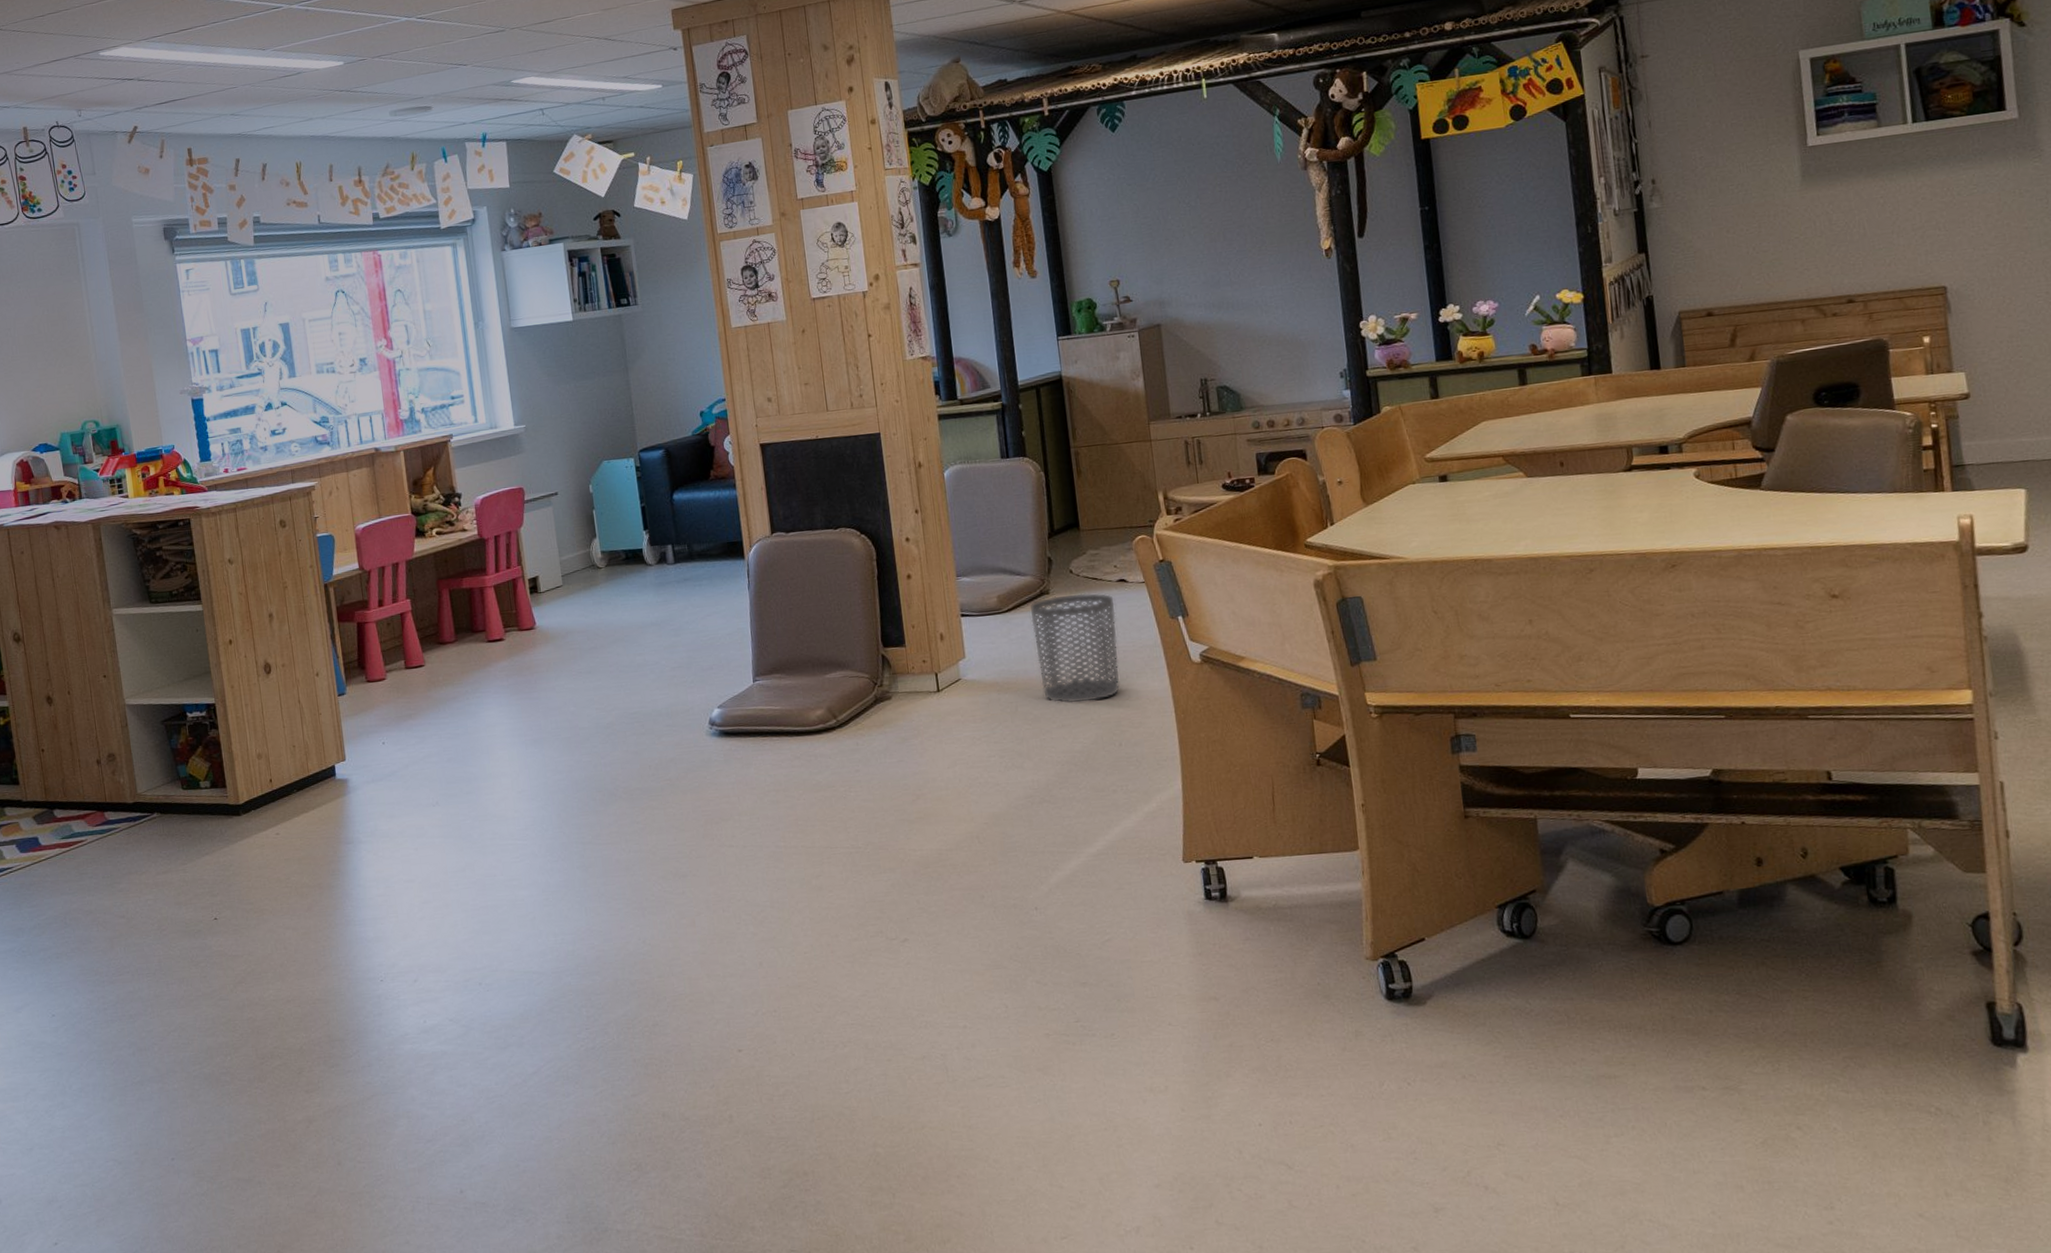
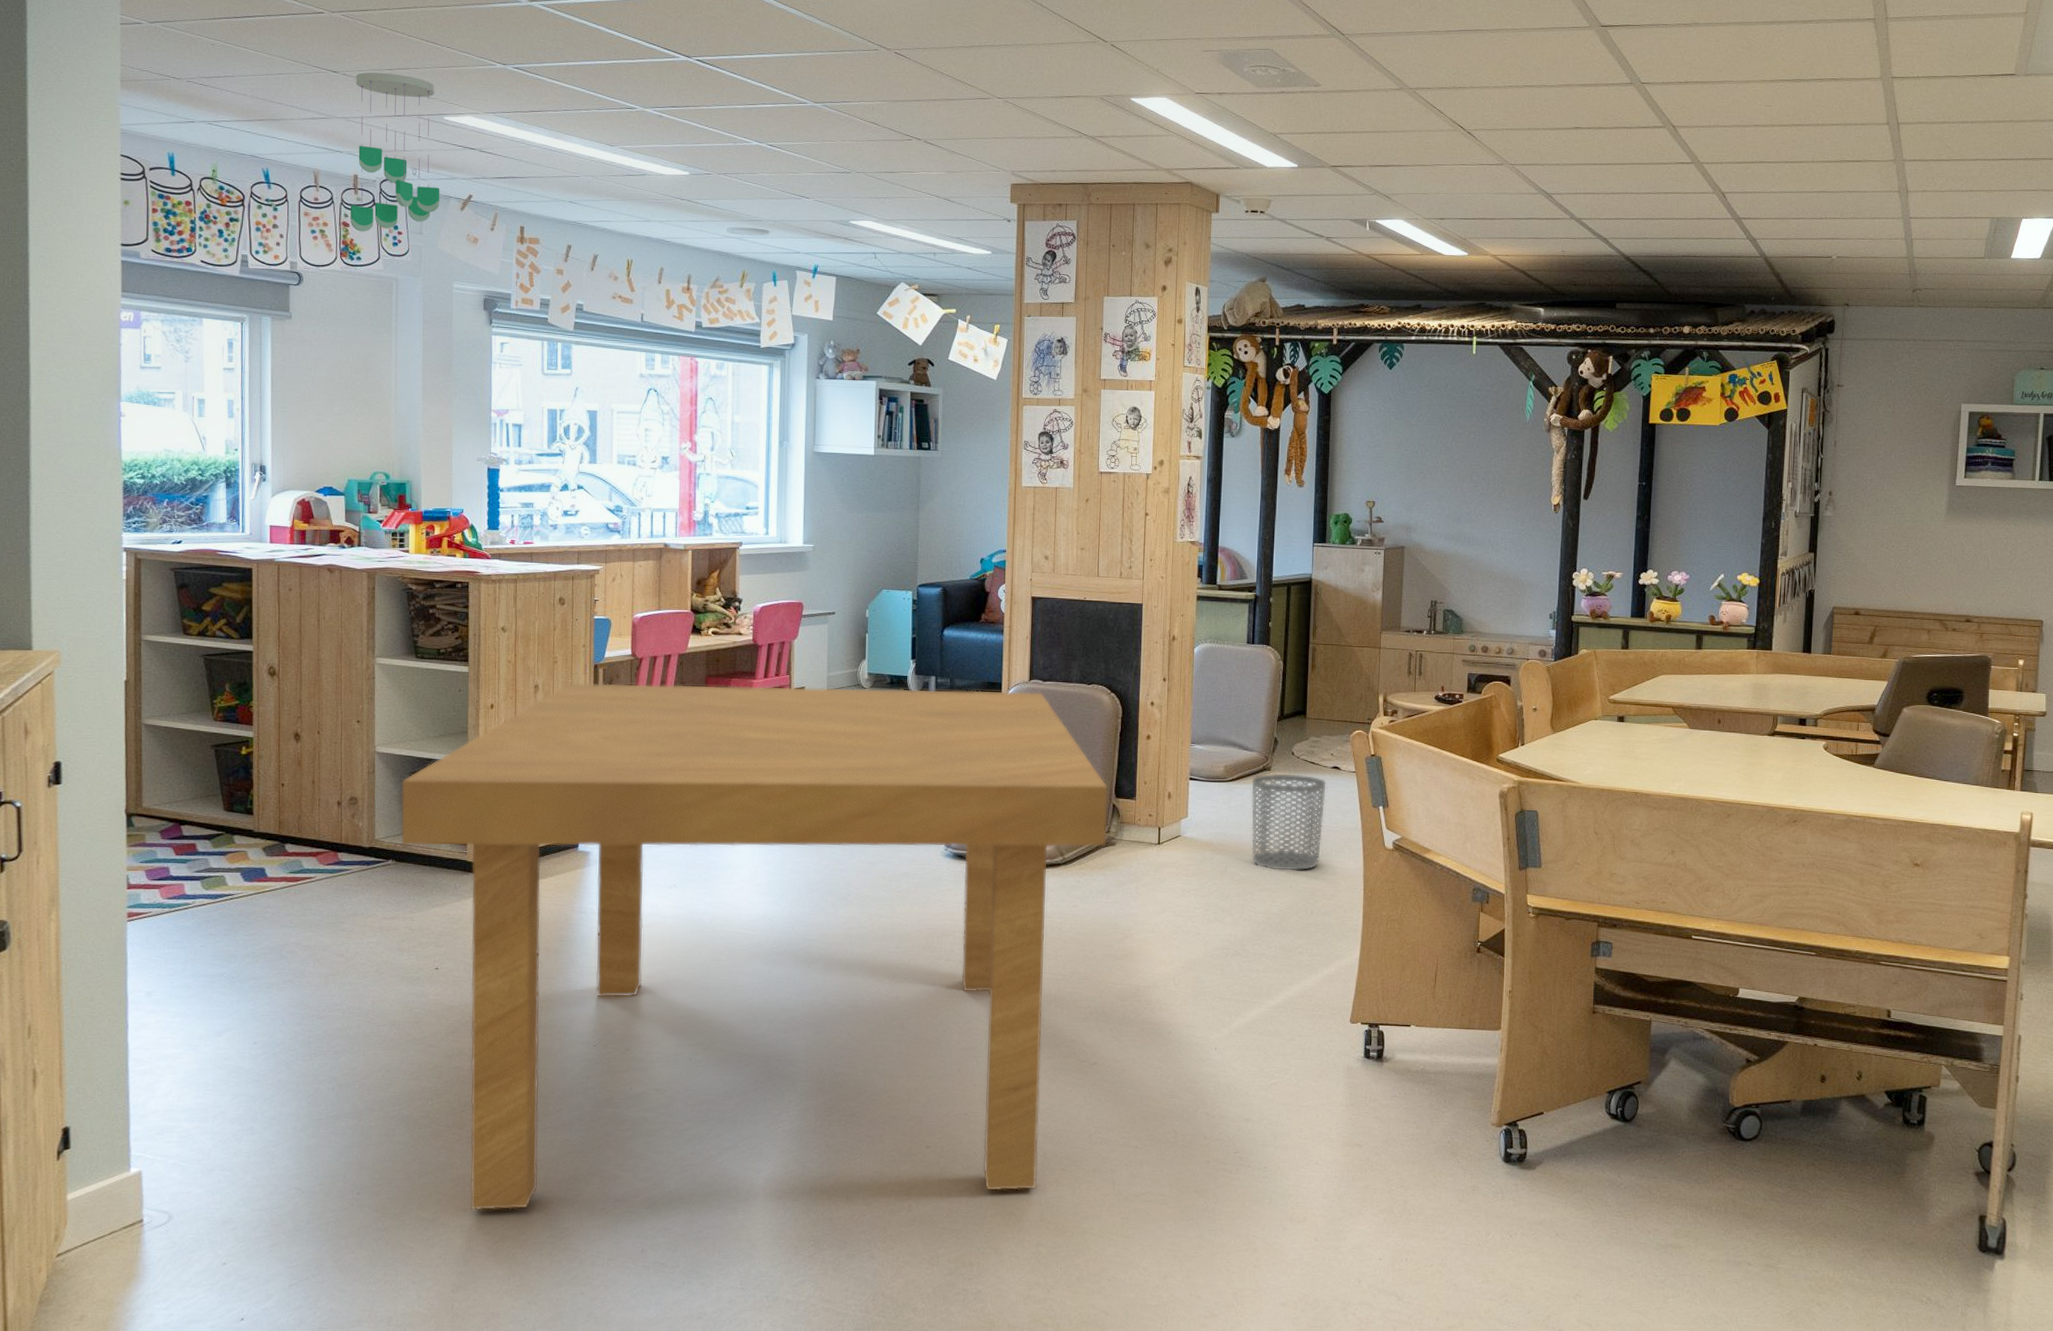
ceiling mobile: none [10,18,108,184] -> present [350,72,440,232]
dining table: none [155,545,881,1165] -> present [401,683,1108,1210]

